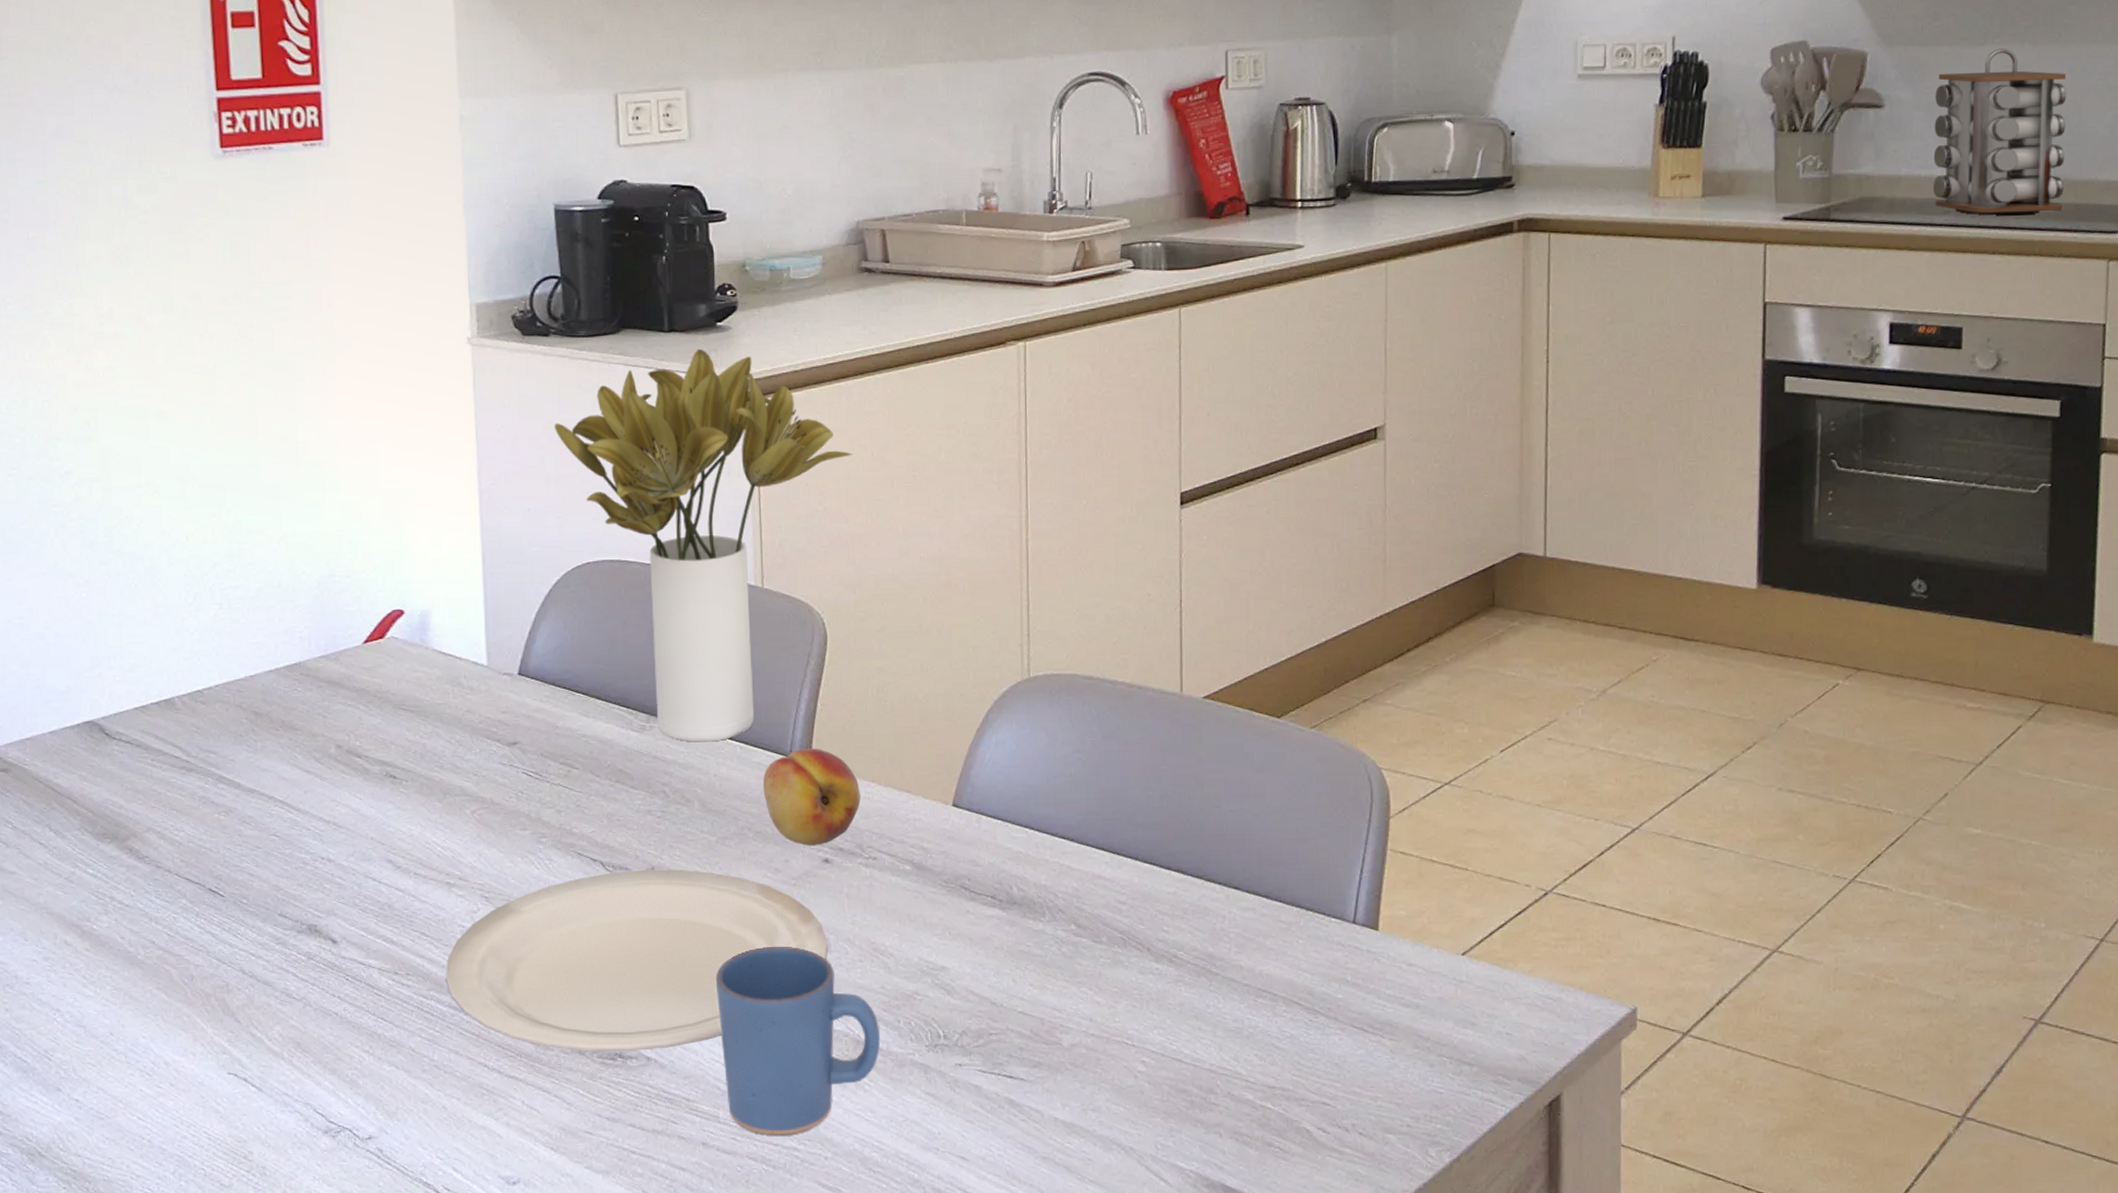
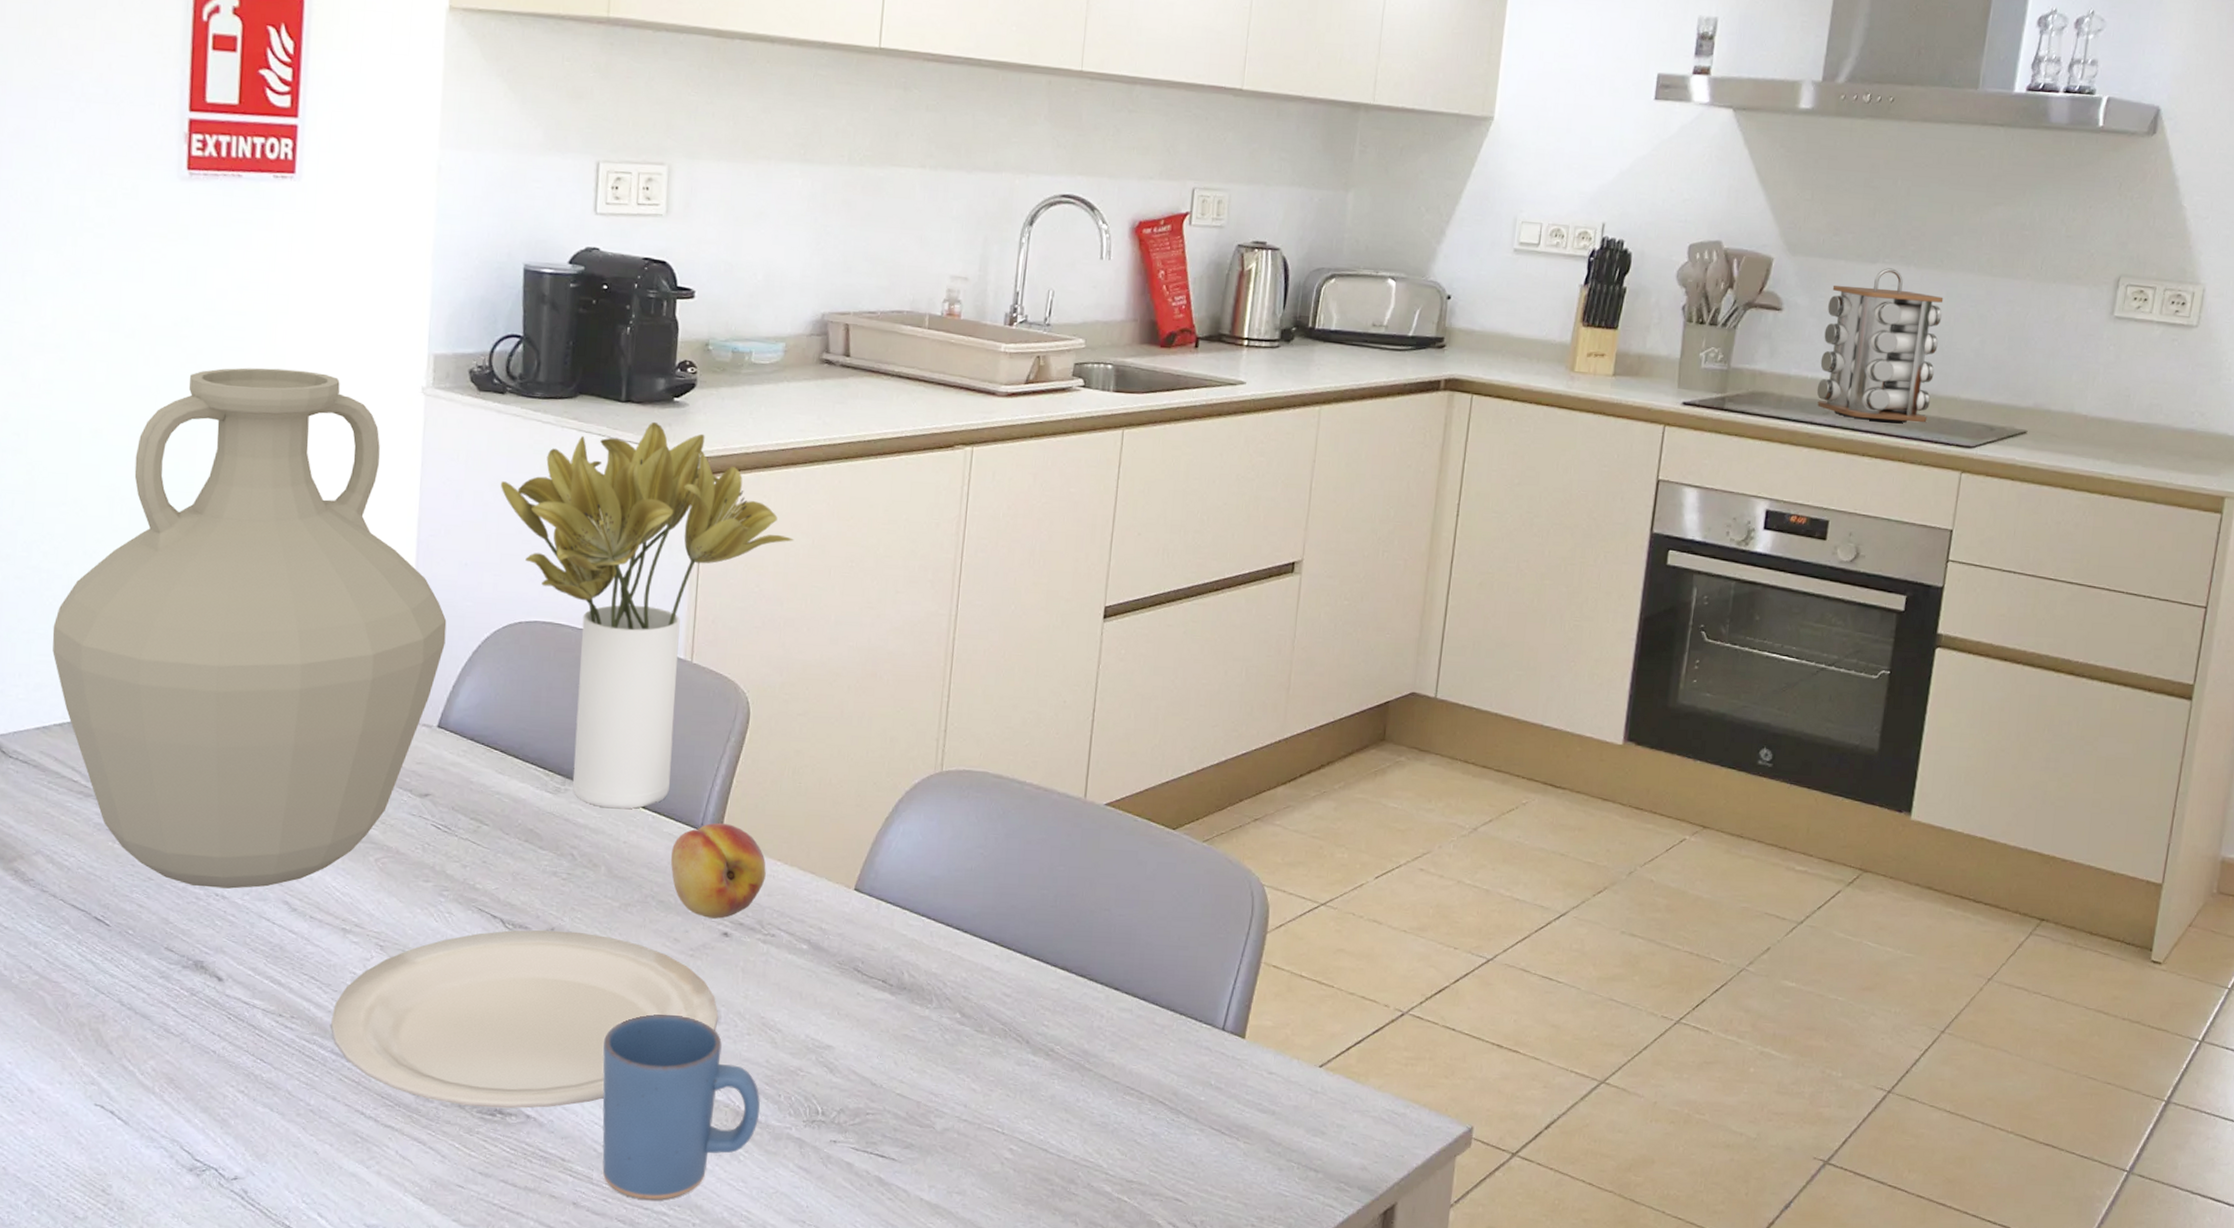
vase: none [140,333,517,852] -> present [52,367,447,889]

